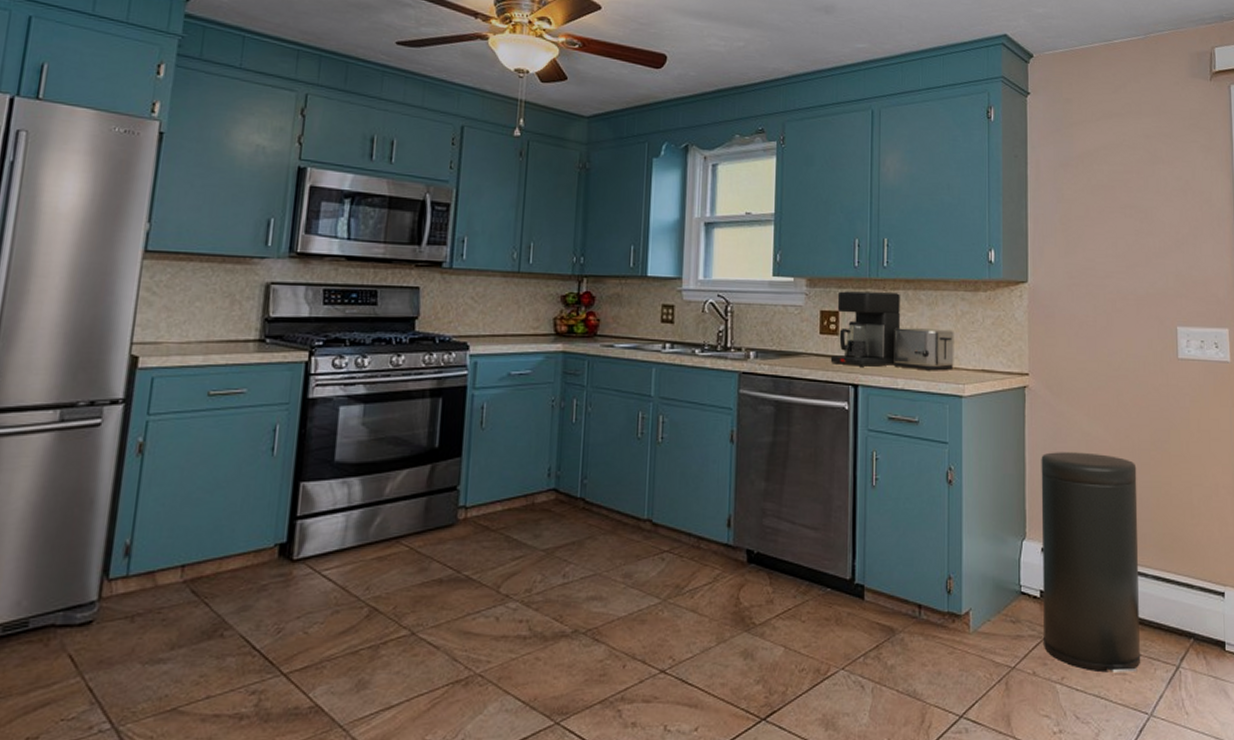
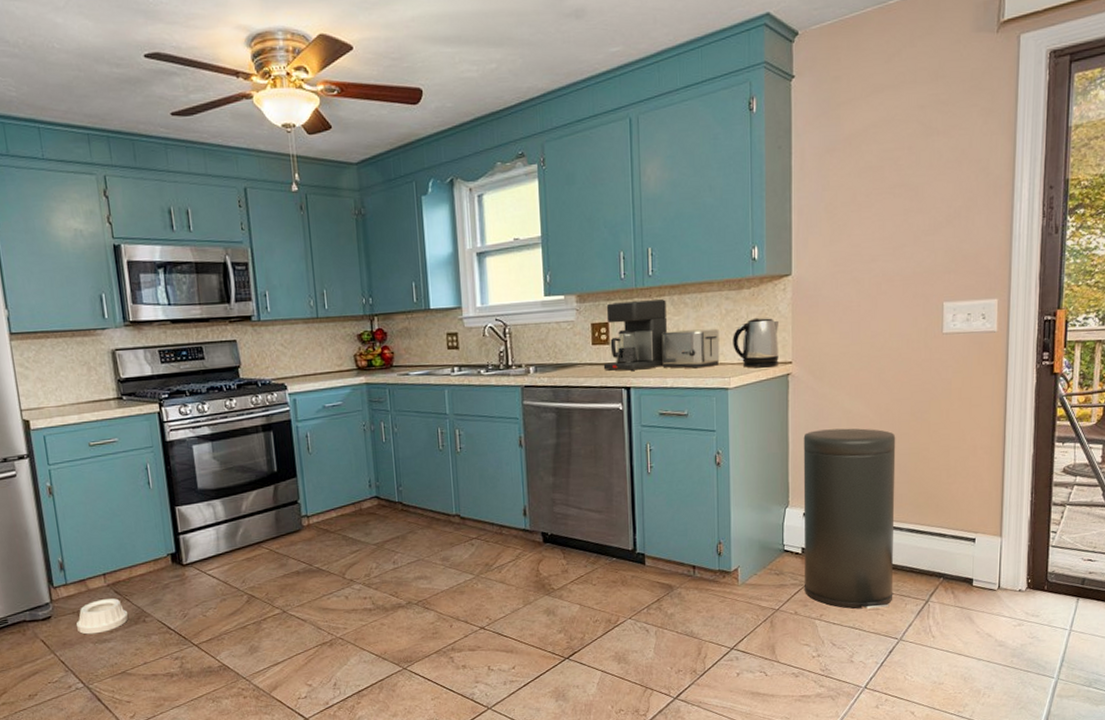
pet bowl: none [124,601,201,651] -> present [76,598,128,635]
kettle: none [968,322,1016,377] -> present [733,317,780,368]

